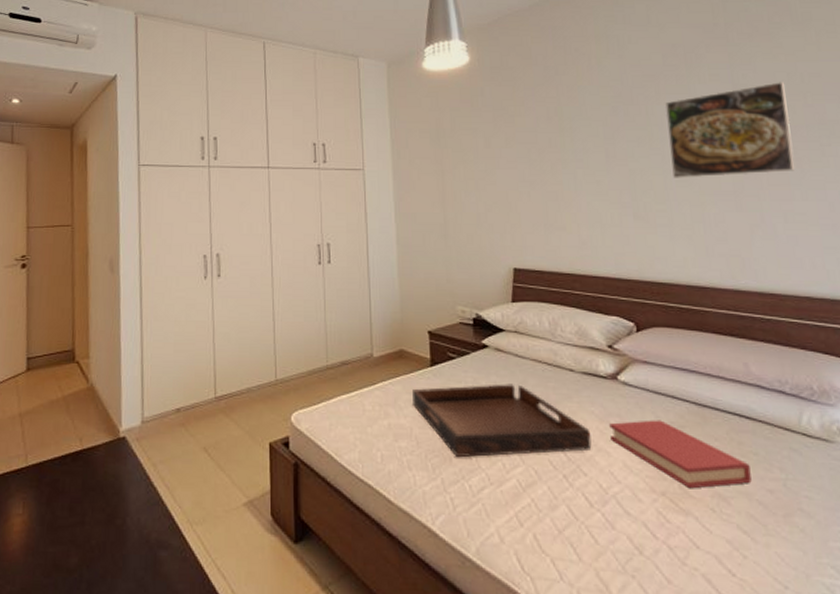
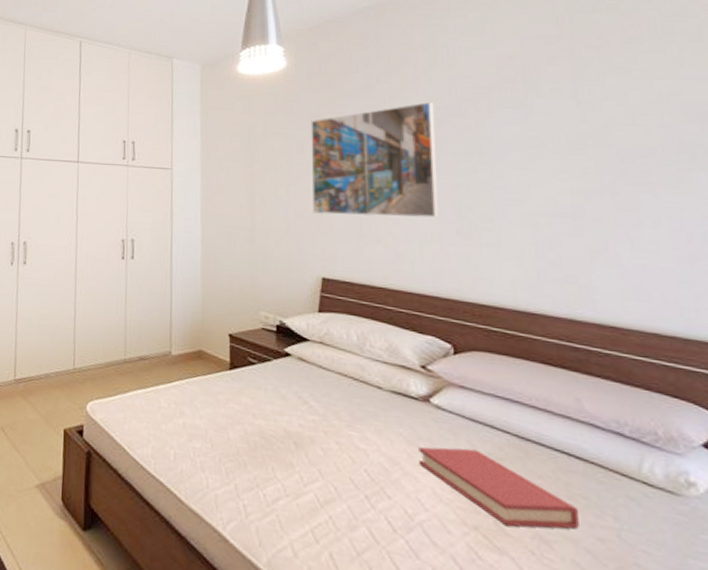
serving tray: present [412,384,592,458] -> none [209,390,398,473]
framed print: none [495,90,618,206] -> present [311,101,439,218]
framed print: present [664,82,795,178] -> none [496,100,647,198]

